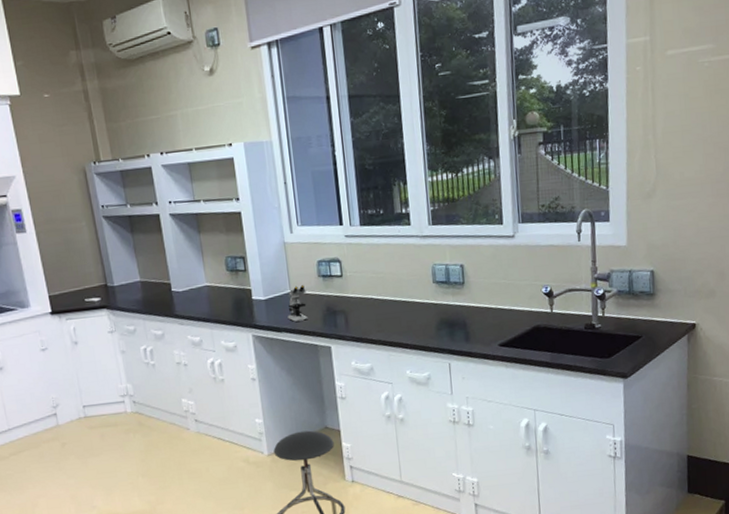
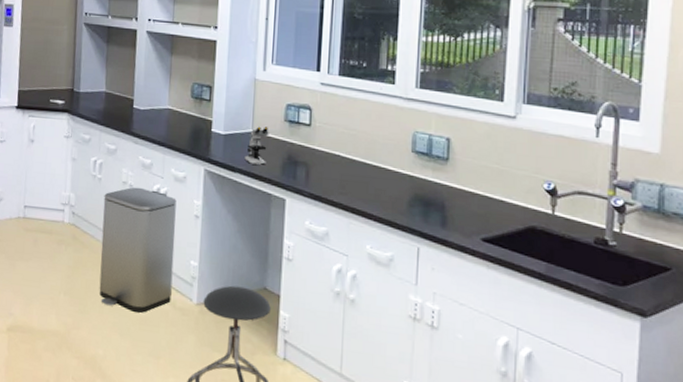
pedal bin: none [161,364,244,477] -> present [99,187,177,313]

